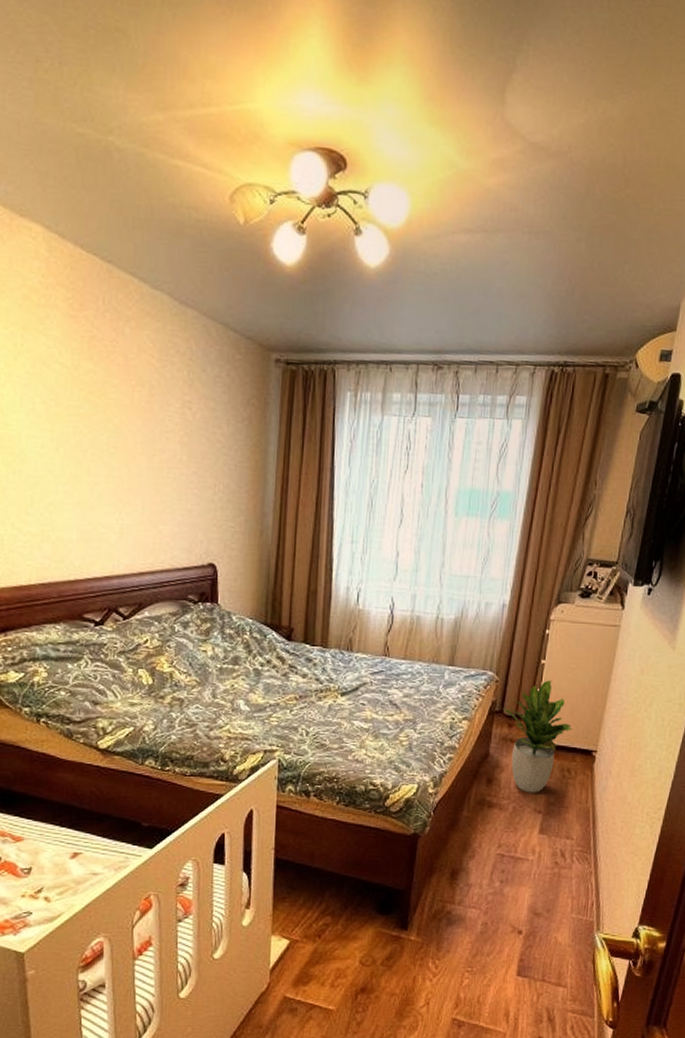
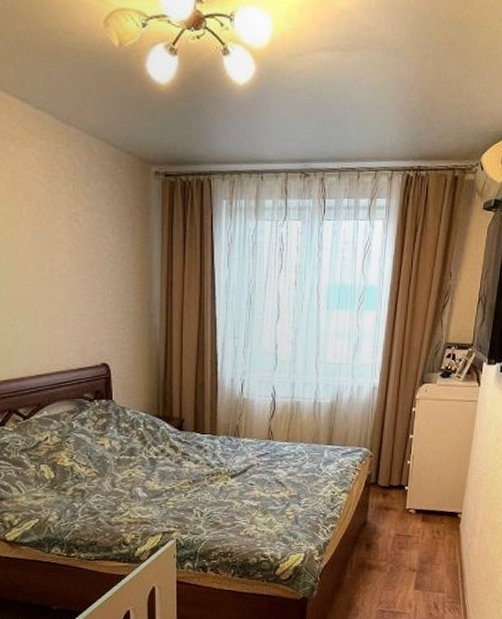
potted plant: present [502,680,573,793] -> none [377,452,440,554]

